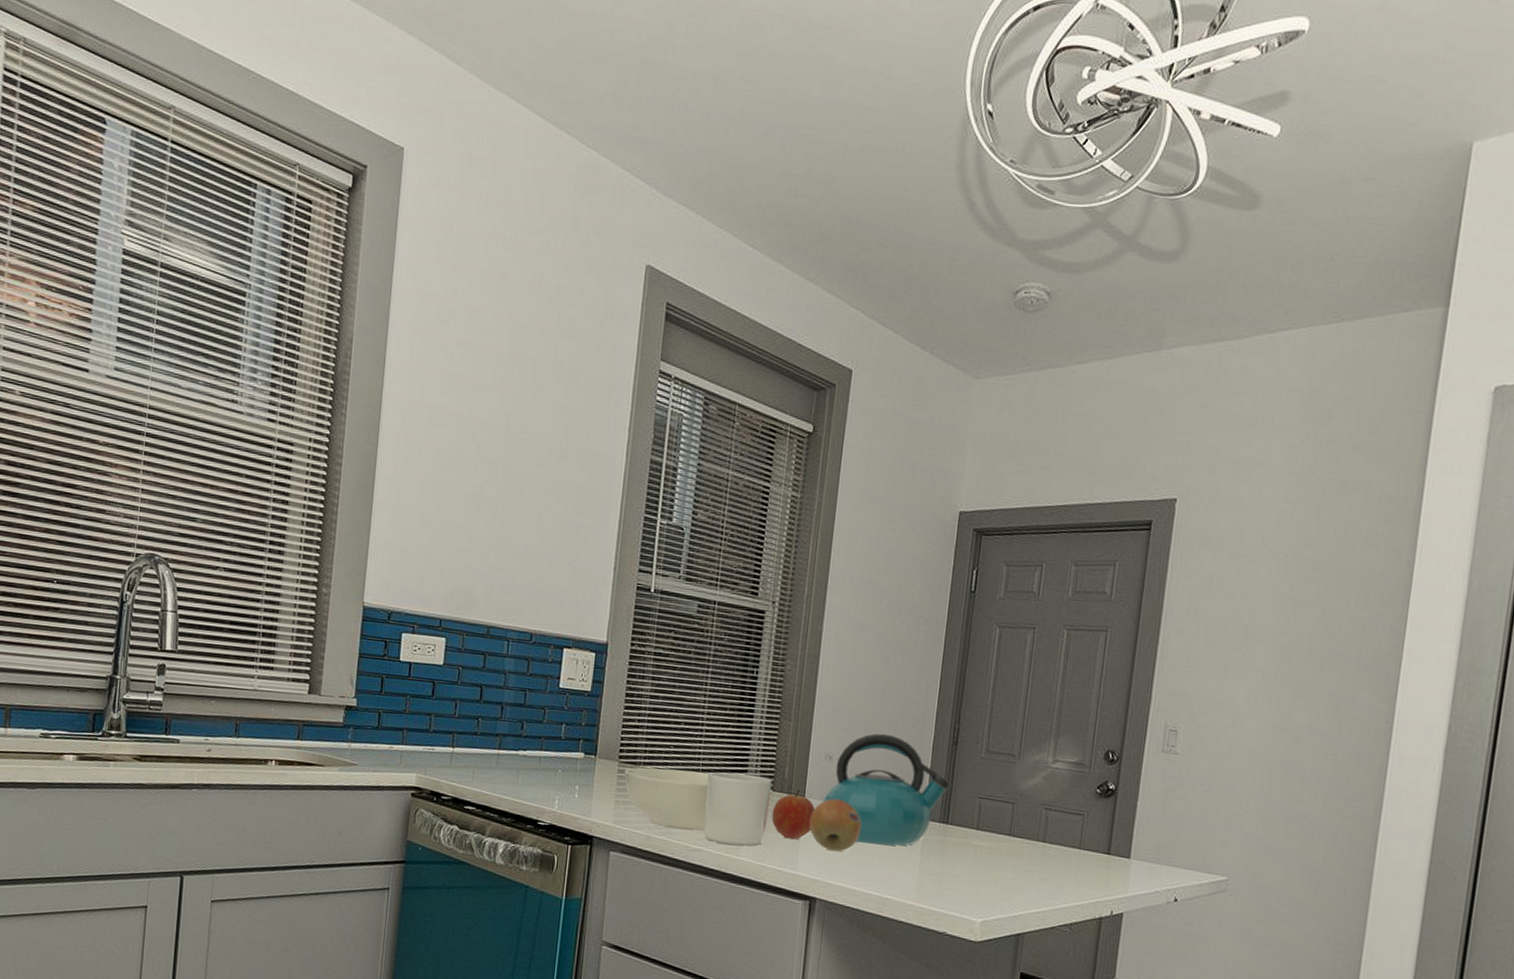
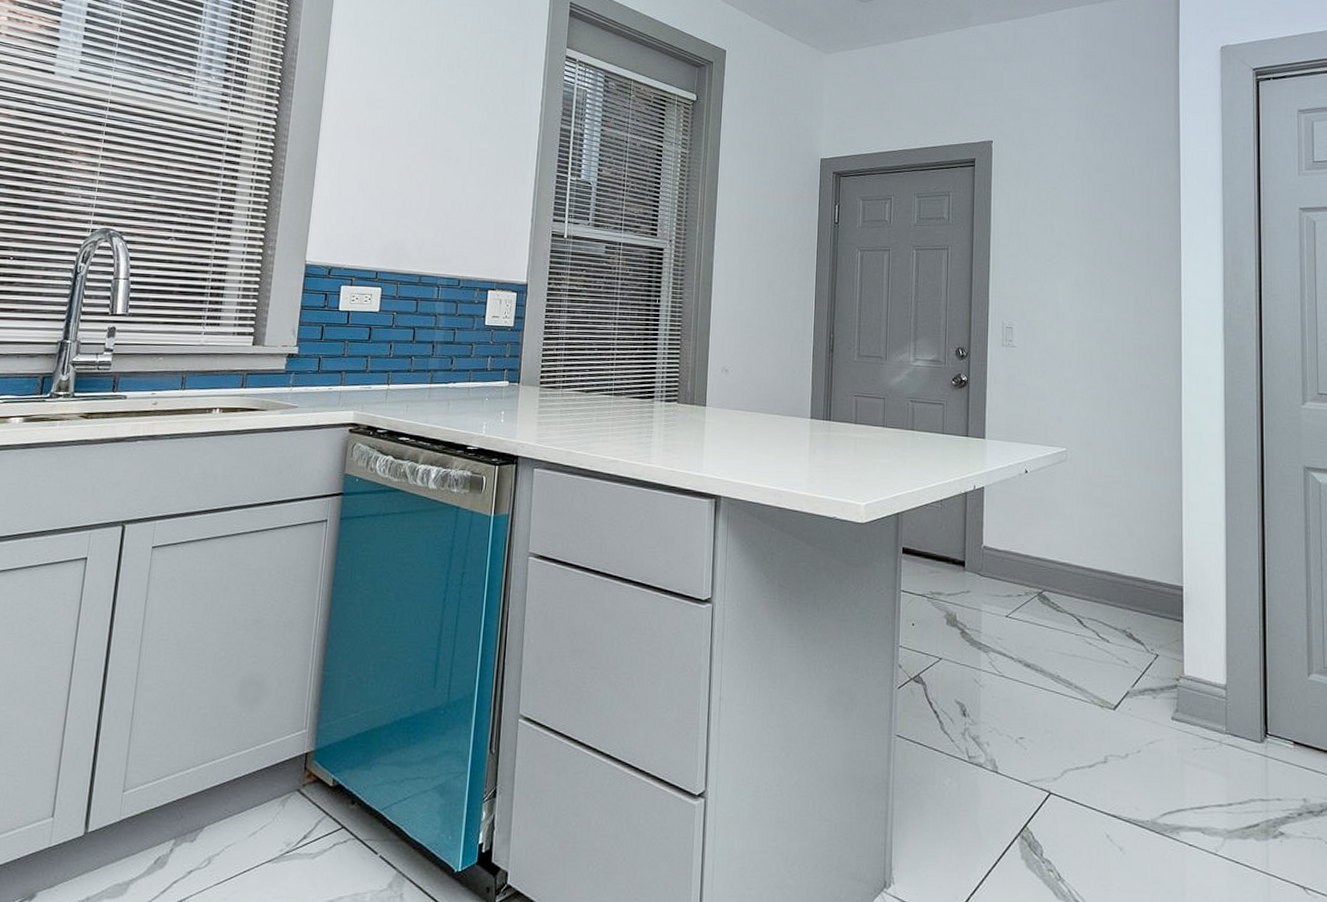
bowl: present [624,767,709,831] -> none [545,390,621,443]
mug: present [703,772,773,846] -> none [618,389,677,455]
fruit: present [771,788,815,840] -> none [678,399,715,445]
fruit: present [809,798,862,852] -> none [711,405,757,453]
kettle: present [822,733,952,846] -> none [721,346,831,444]

